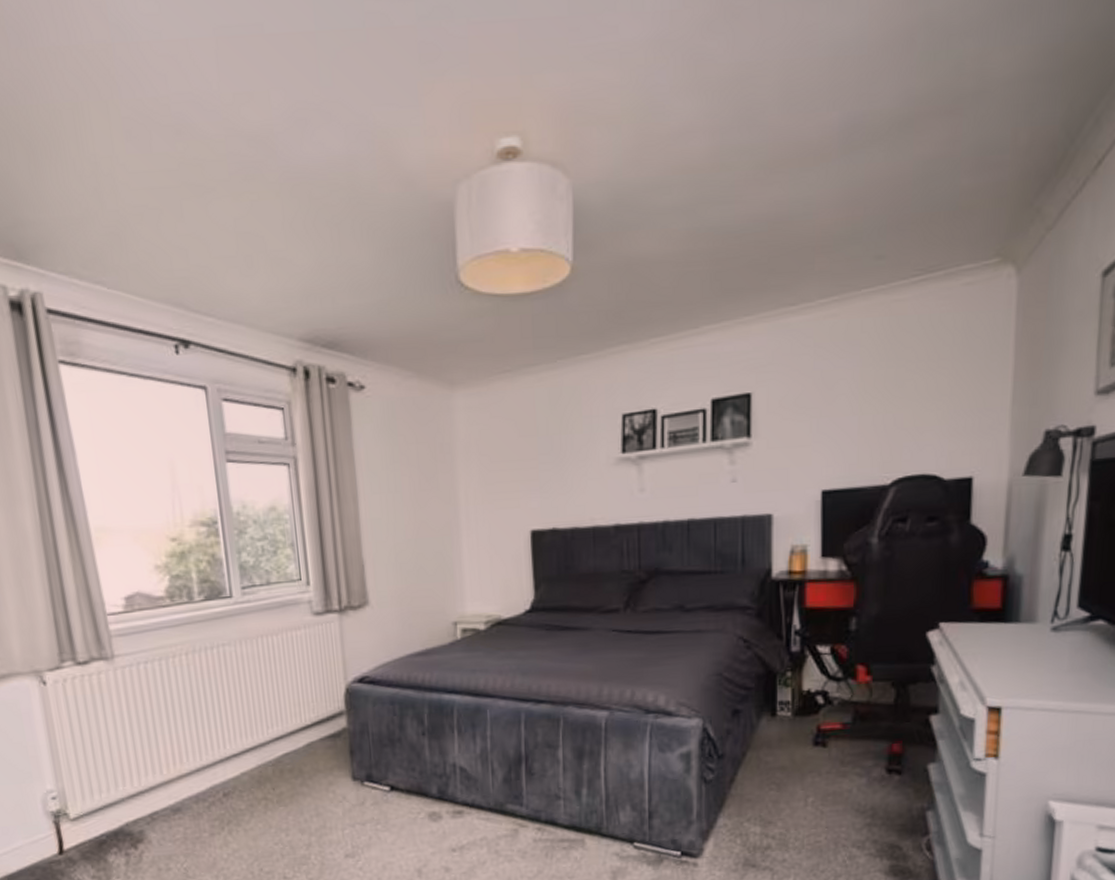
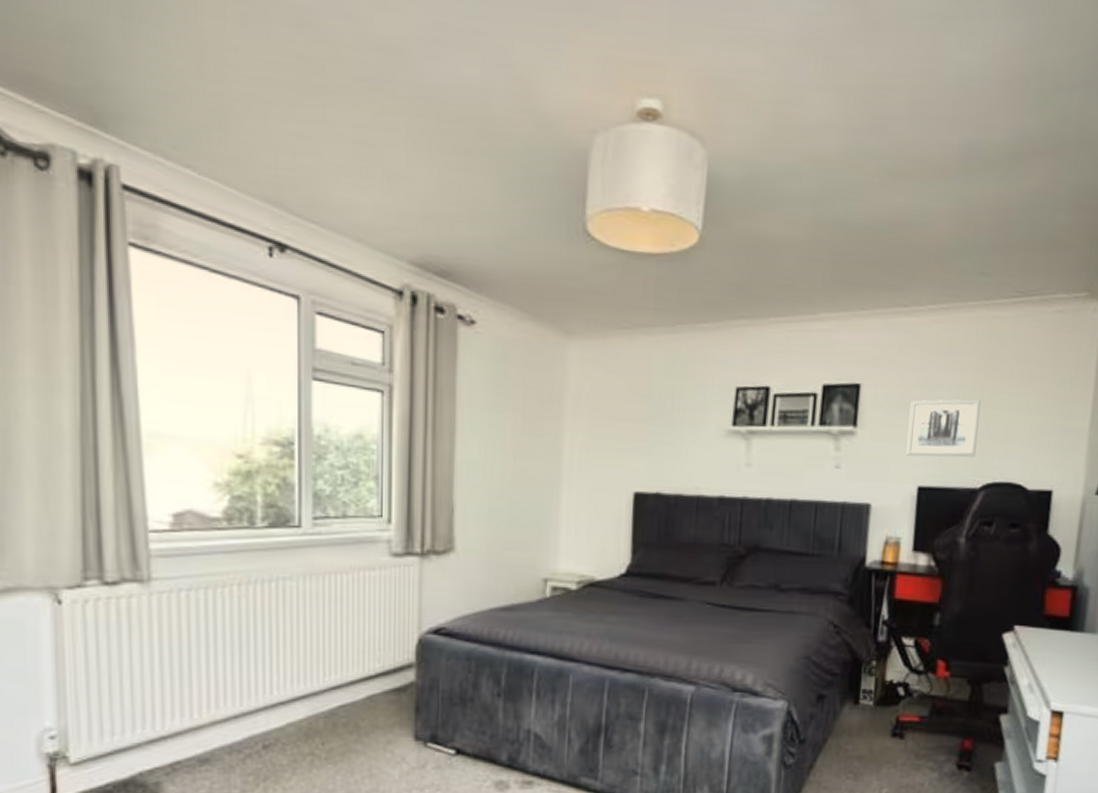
wall art: none [806,391,885,460] -> present [906,399,981,457]

